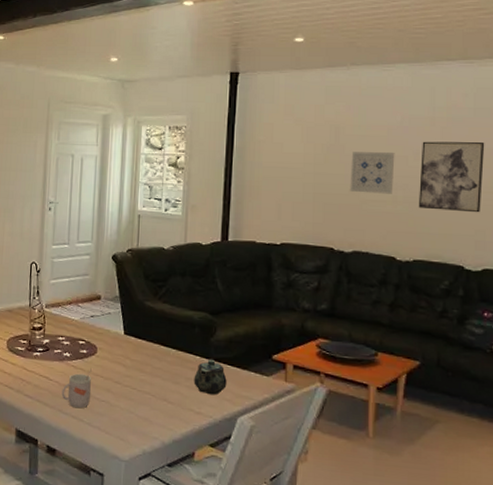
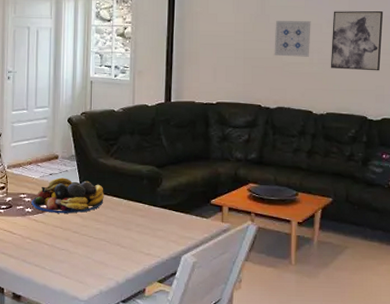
mug: present [61,368,92,409] -> none [25,221,52,258]
fruit bowl: none [70,320,150,361] -> present [31,178,104,213]
teapot: present [194,359,227,395] -> none [143,206,172,238]

